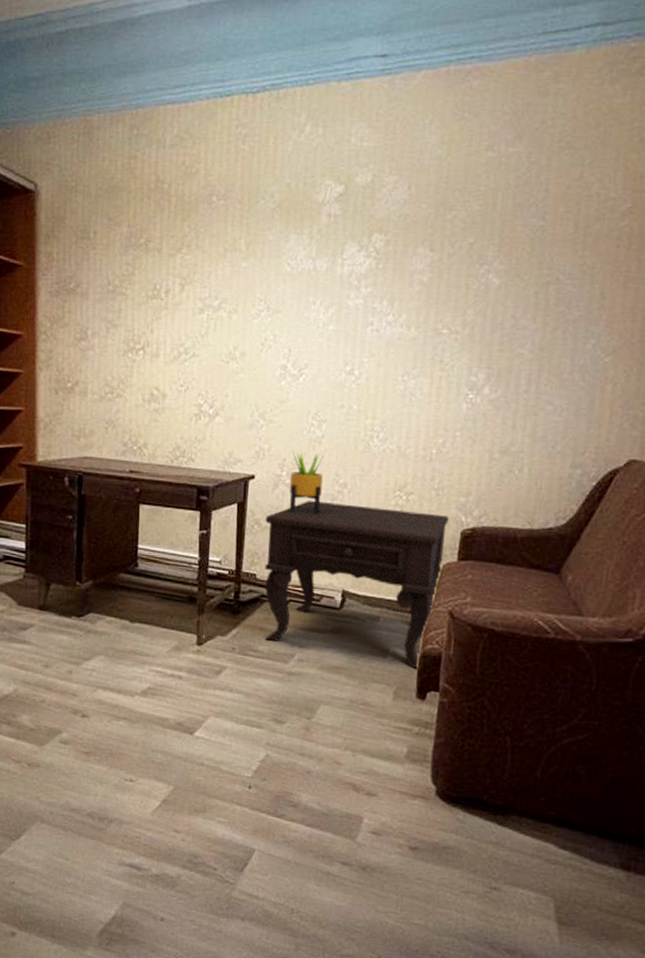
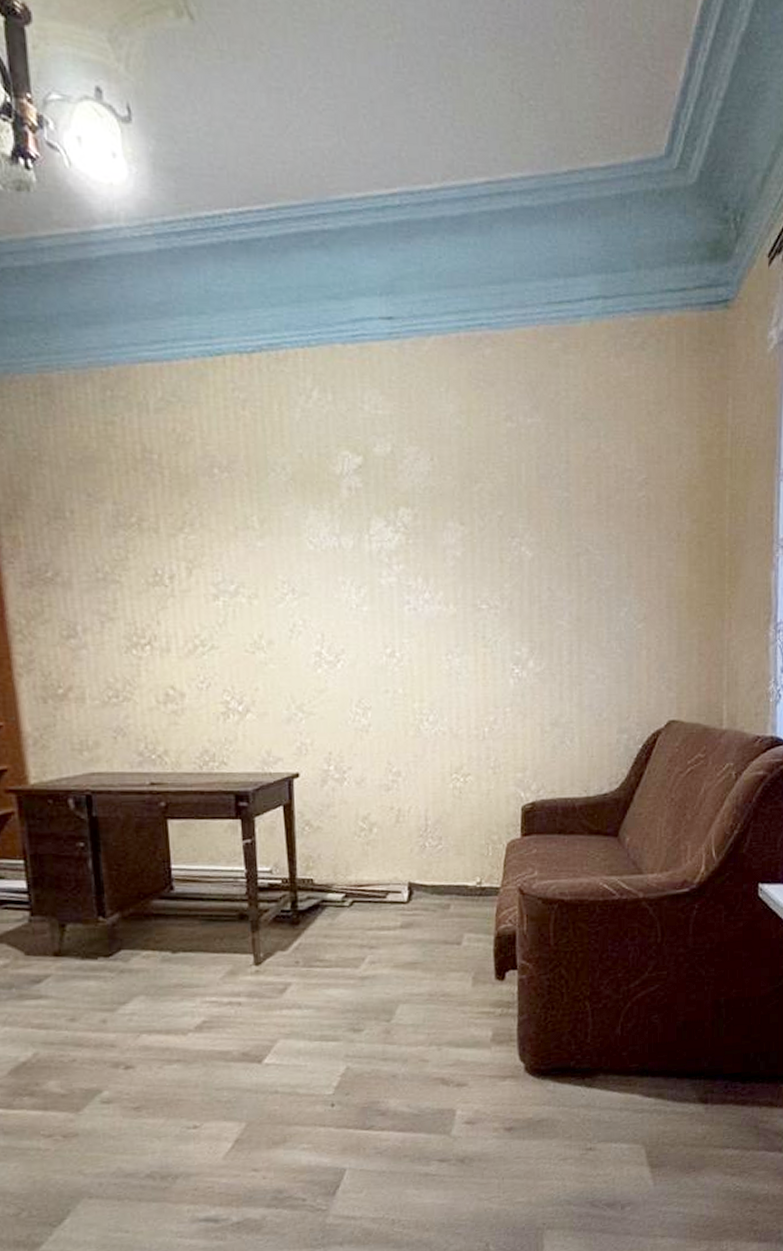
side table: present [265,500,449,669] -> none [316,792,508,951]
potted plant: present [289,450,326,515] -> none [337,741,376,810]

